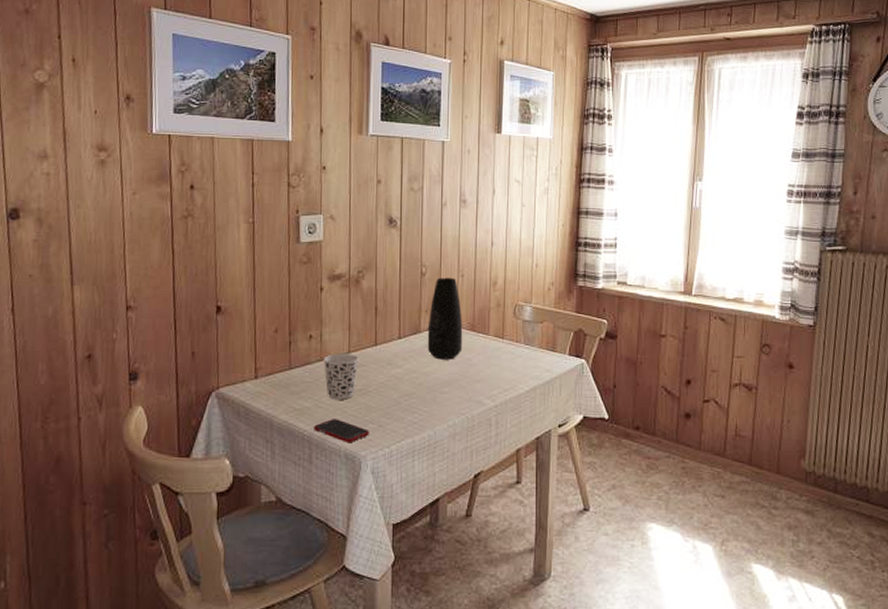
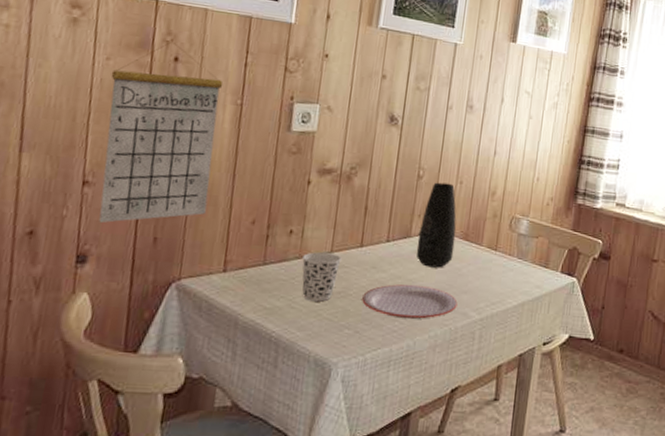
calendar: none [138,171,235,343] -> present [99,41,223,224]
cell phone: present [314,419,370,444] -> none [283,321,345,349]
plate: none [382,377,471,411] -> present [362,284,458,320]

